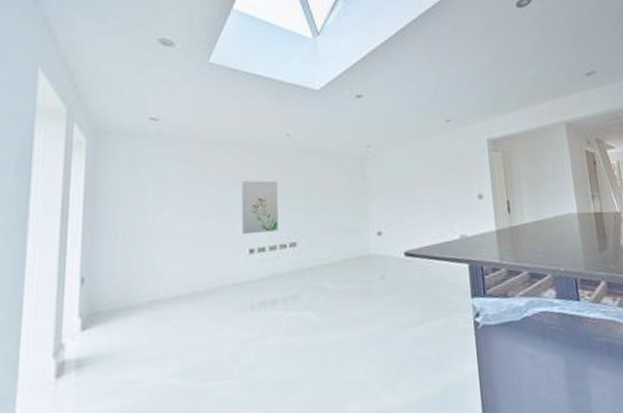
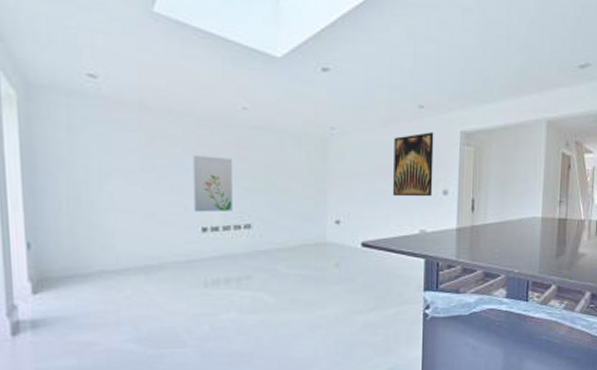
wall art: none [426,142,468,205] -> present [393,132,434,197]

